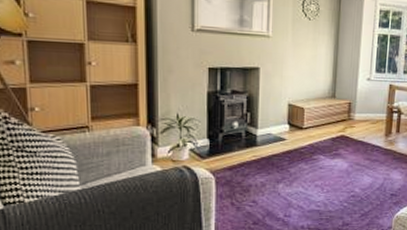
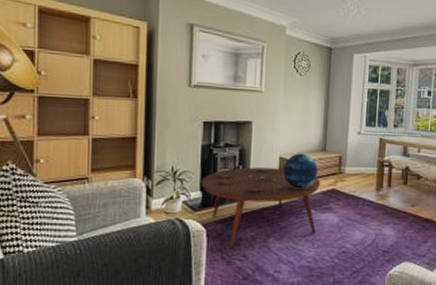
coffee table: none [208,114,331,196] -> present [201,167,321,249]
decorative sphere: none [292,100,328,136] -> present [283,153,318,189]

